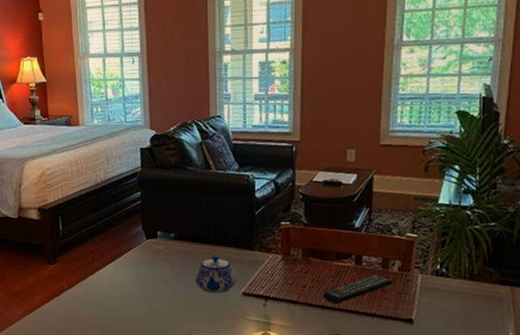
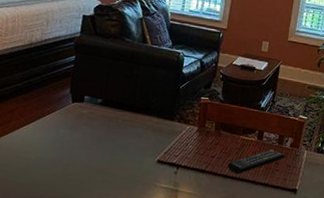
teapot: present [194,255,236,294] -> none [113,123,154,161]

